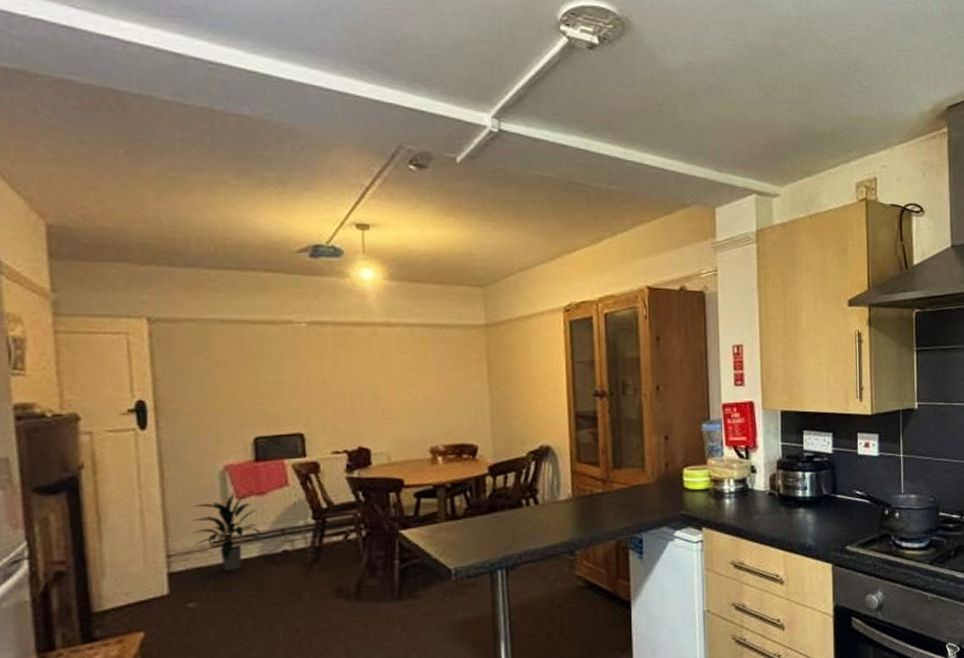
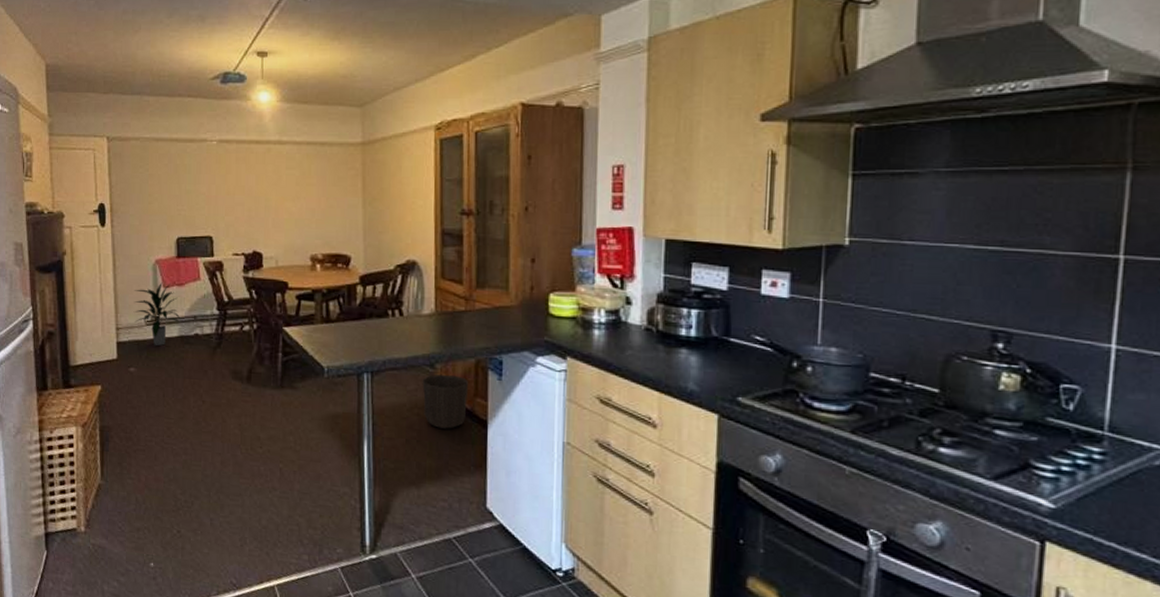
waste basket: none [562,559,611,617] -> present [422,374,469,429]

